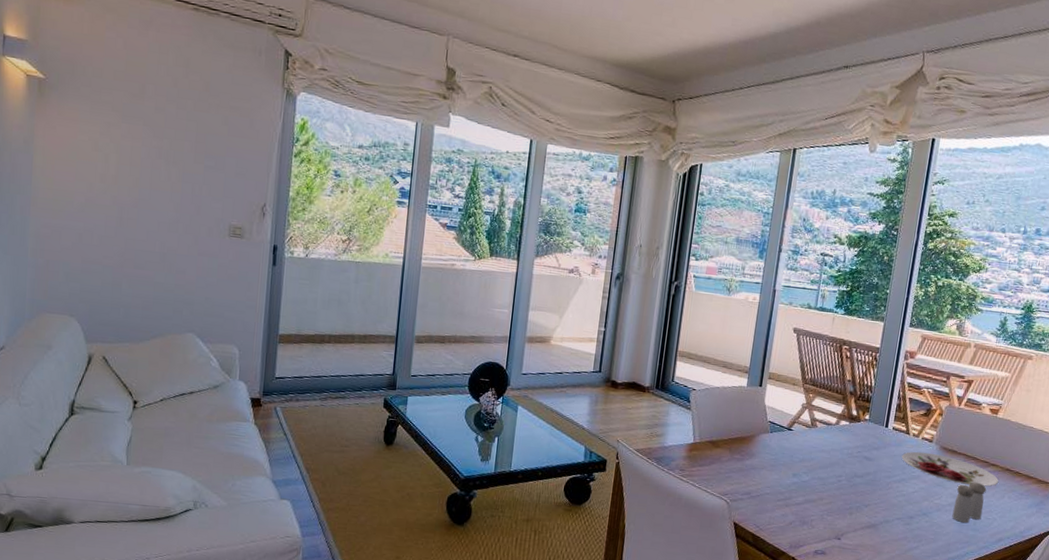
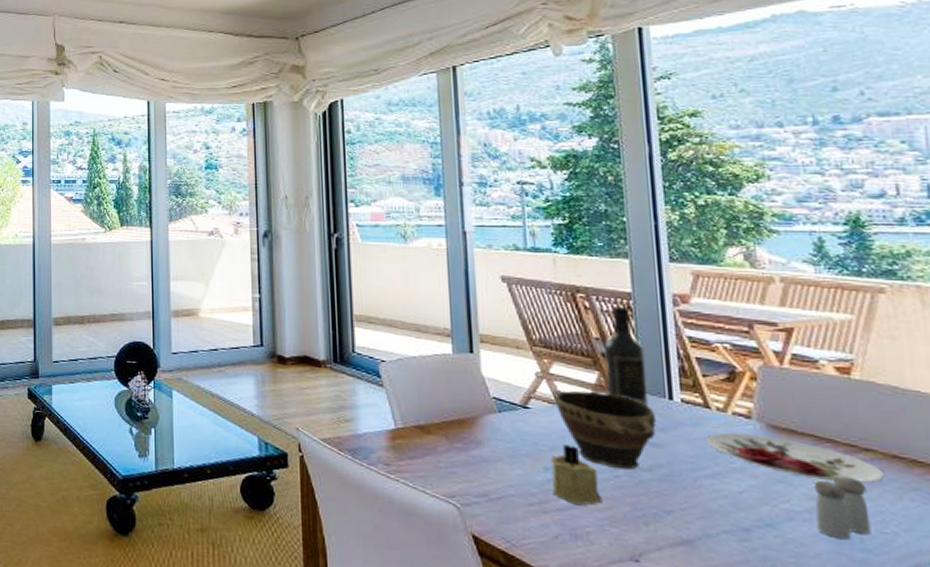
candle: none [794,458,828,501] -> present [550,445,603,506]
bowl: none [810,418,874,476] -> present [554,390,656,470]
wine bottle: none [847,357,878,432] -> present [604,306,649,407]

